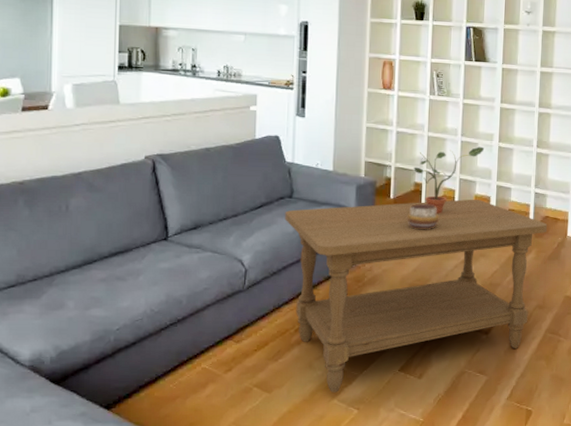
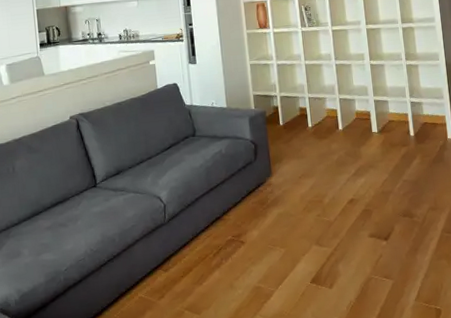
coffee table: present [285,199,548,393] -> none [191,115,428,309]
decorative bowl: present [407,203,439,230] -> none [297,125,326,150]
potted plant: present [414,146,485,214] -> none [297,66,358,133]

